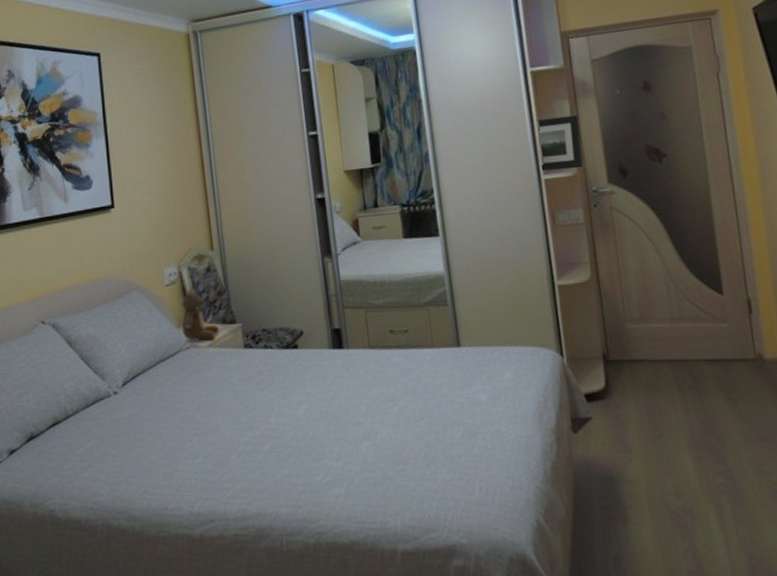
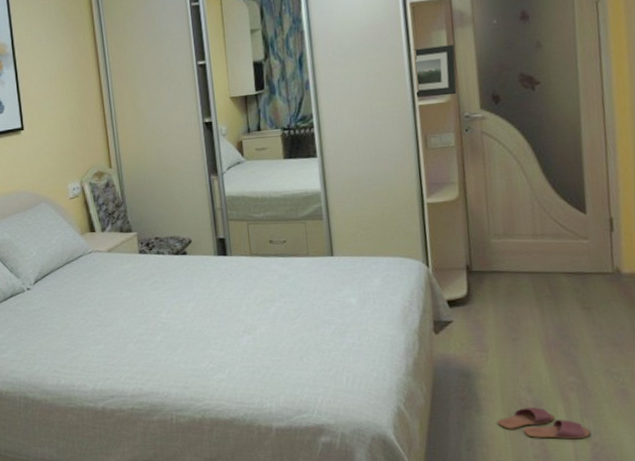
stuffed bear: present [182,286,220,341] -> none [84,199,118,246]
slippers: none [645,514,746,551] -> present [497,407,590,440]

